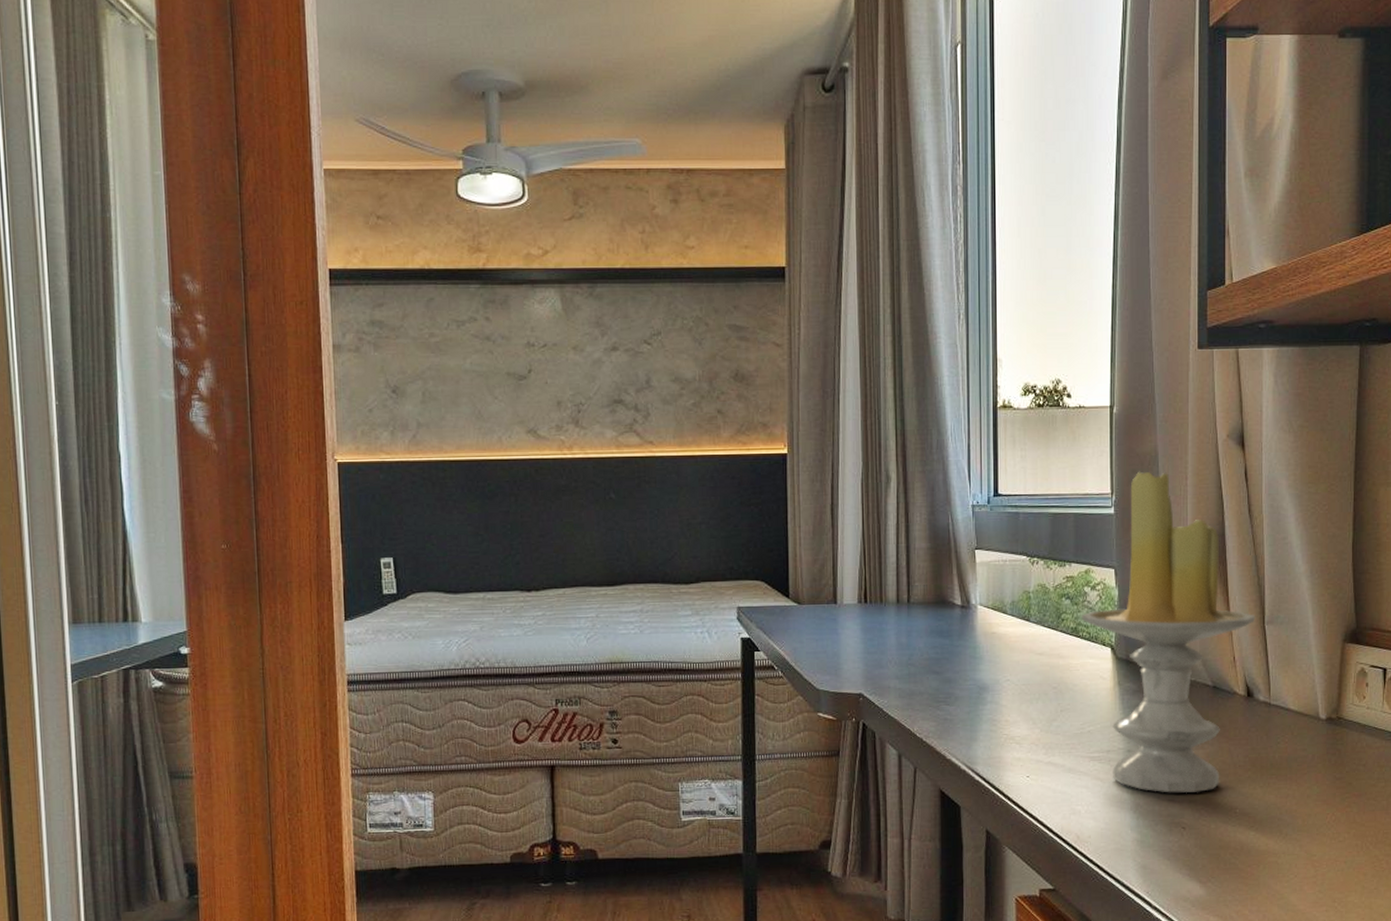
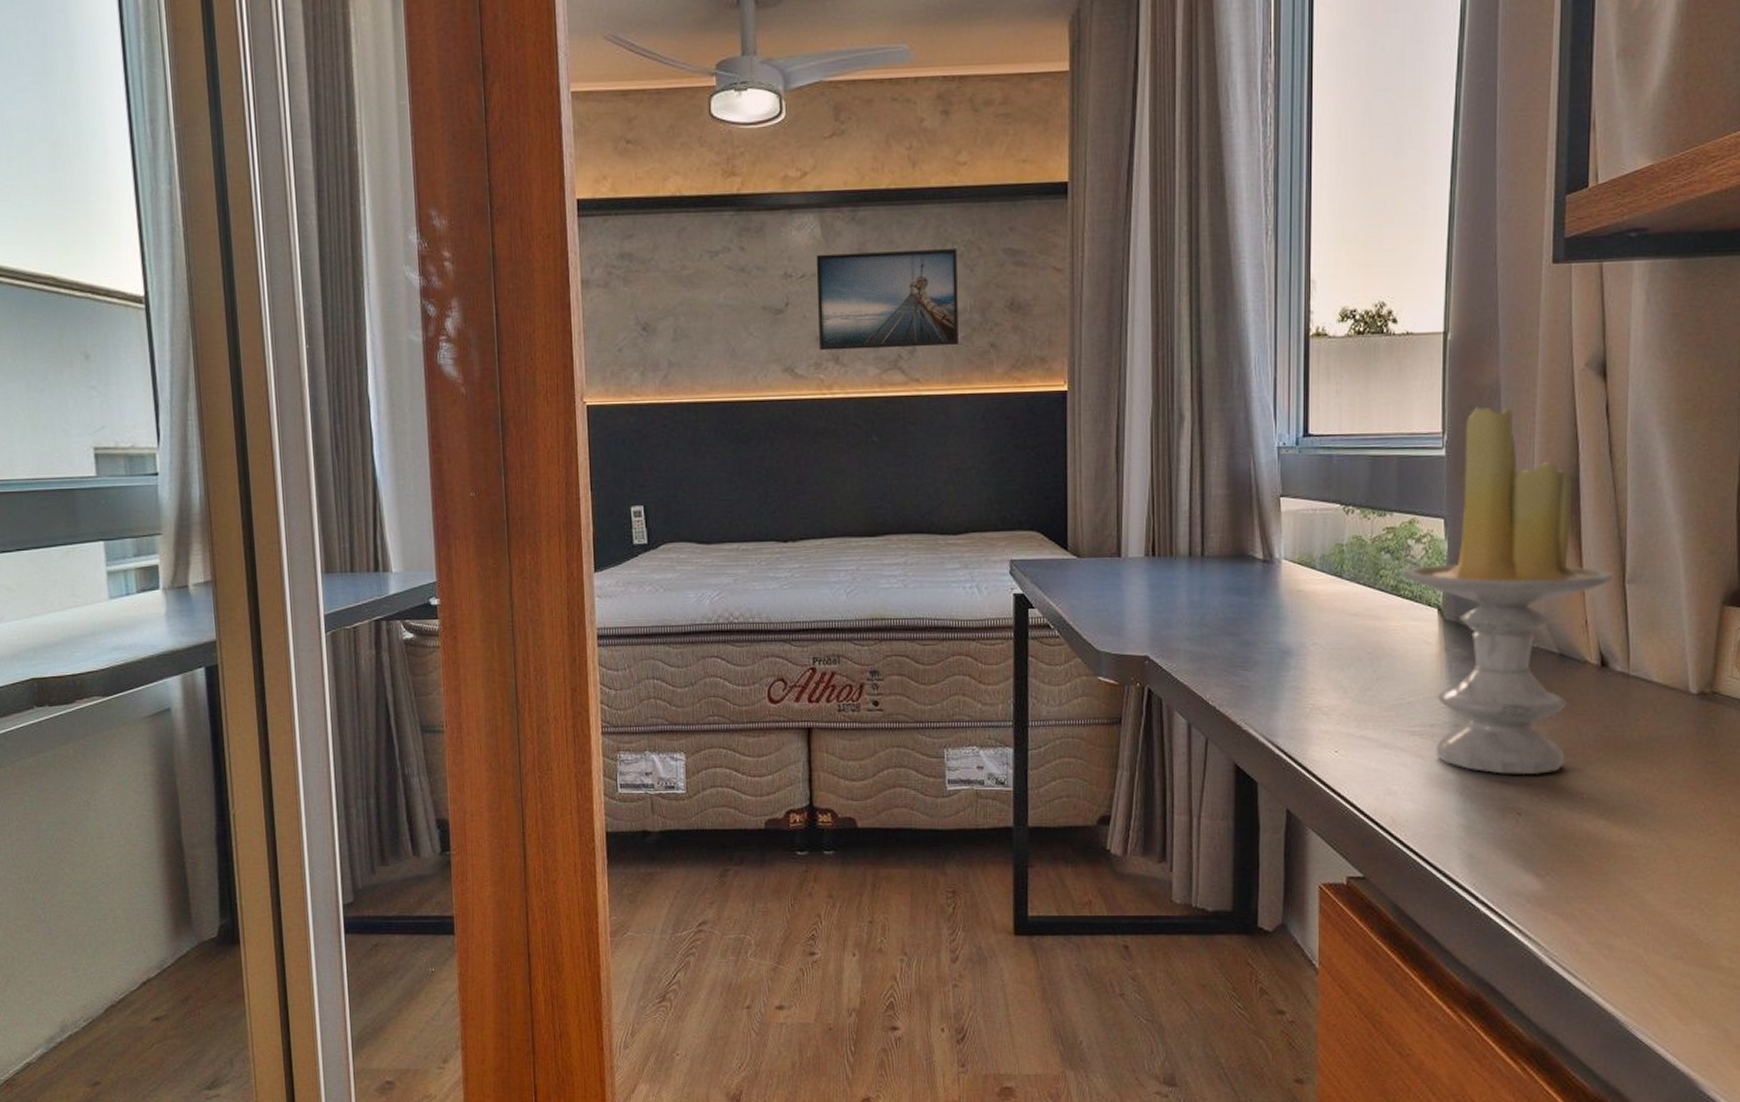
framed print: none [556,324,689,414] -> present [816,249,958,351]

